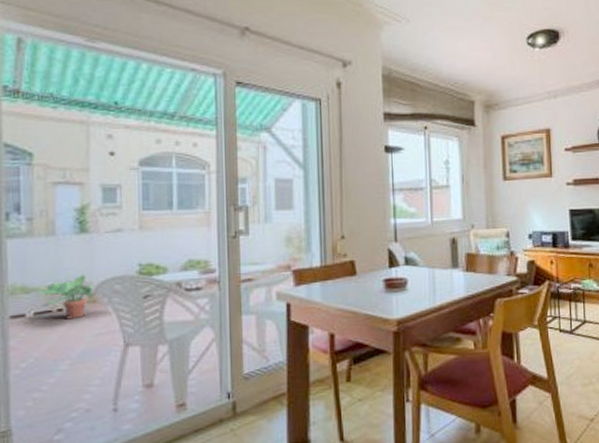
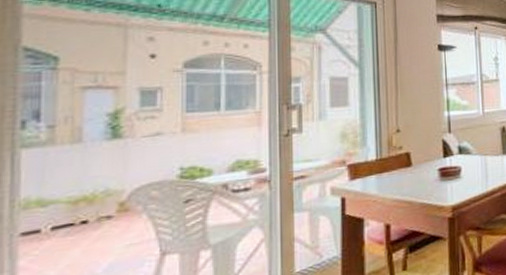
potted plant: present [37,273,96,320] -> none [56,181,128,232]

